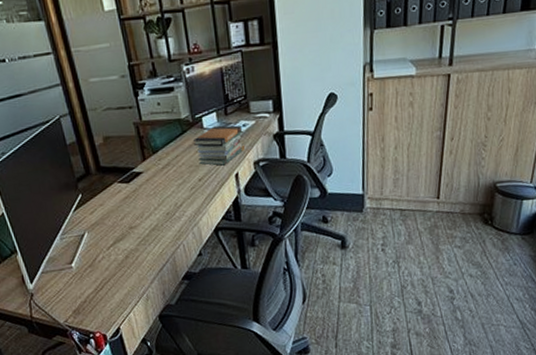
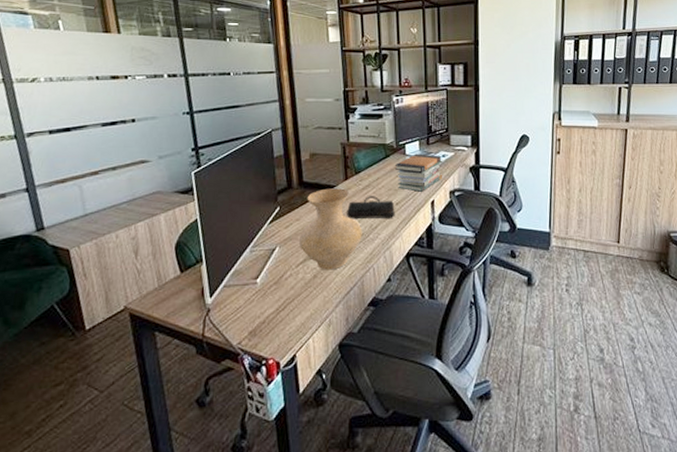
vase: none [106,169,168,251] -> present [299,188,362,270]
pencil case: none [148,174,199,200] -> present [346,196,395,220]

